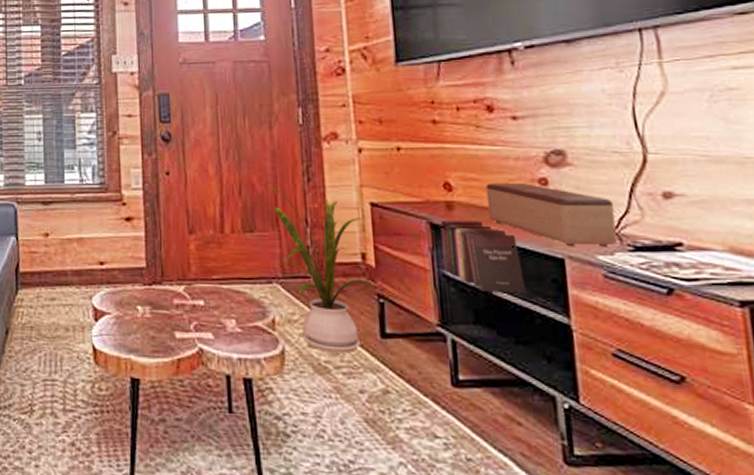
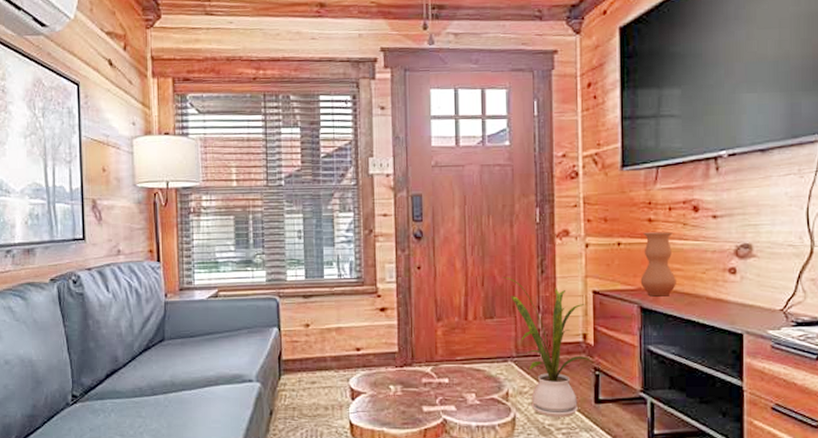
vase: none [427,135,473,211] -> present [640,232,676,297]
books: present [439,220,526,293] -> none [647,304,711,362]
decorative box: present [485,183,617,248] -> none [687,272,785,324]

